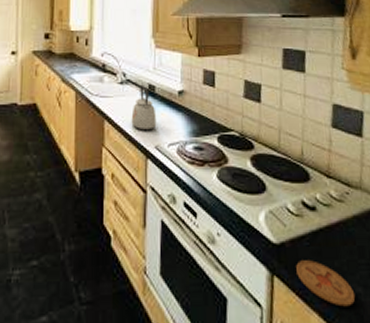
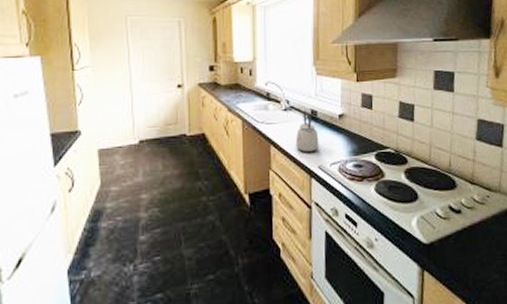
coaster: present [296,260,356,307] -> none [443,255,493,291]

